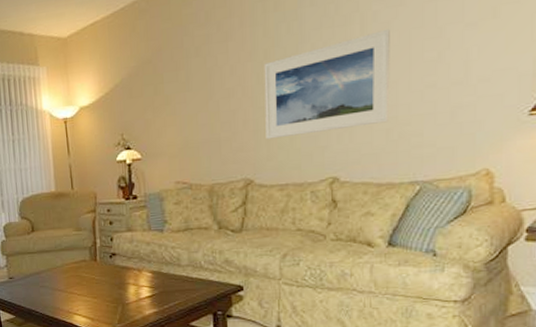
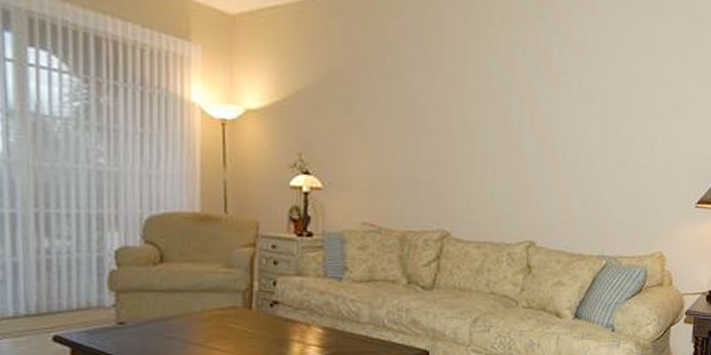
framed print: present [264,28,390,140] -> none [467,98,593,193]

